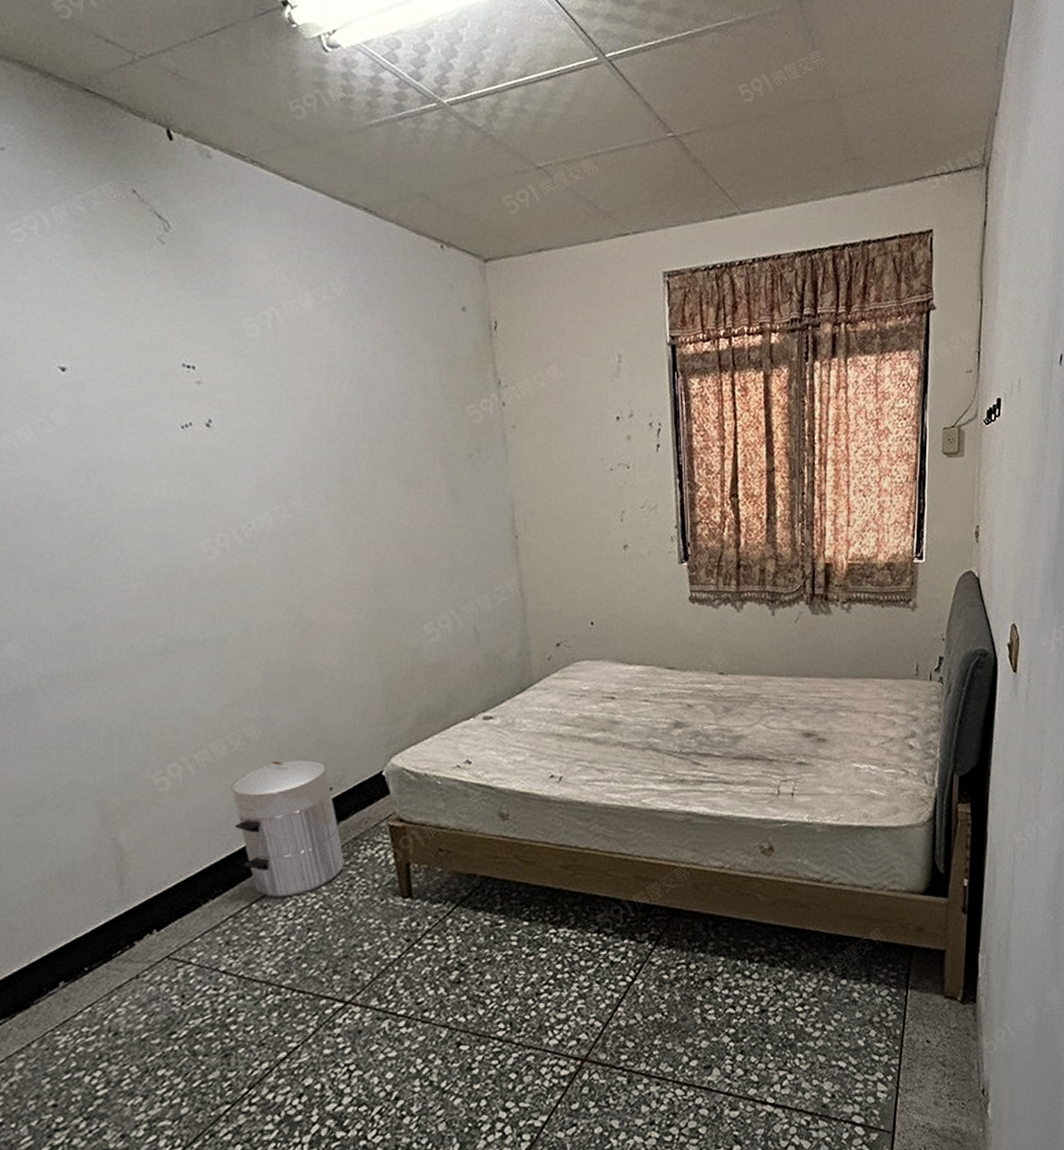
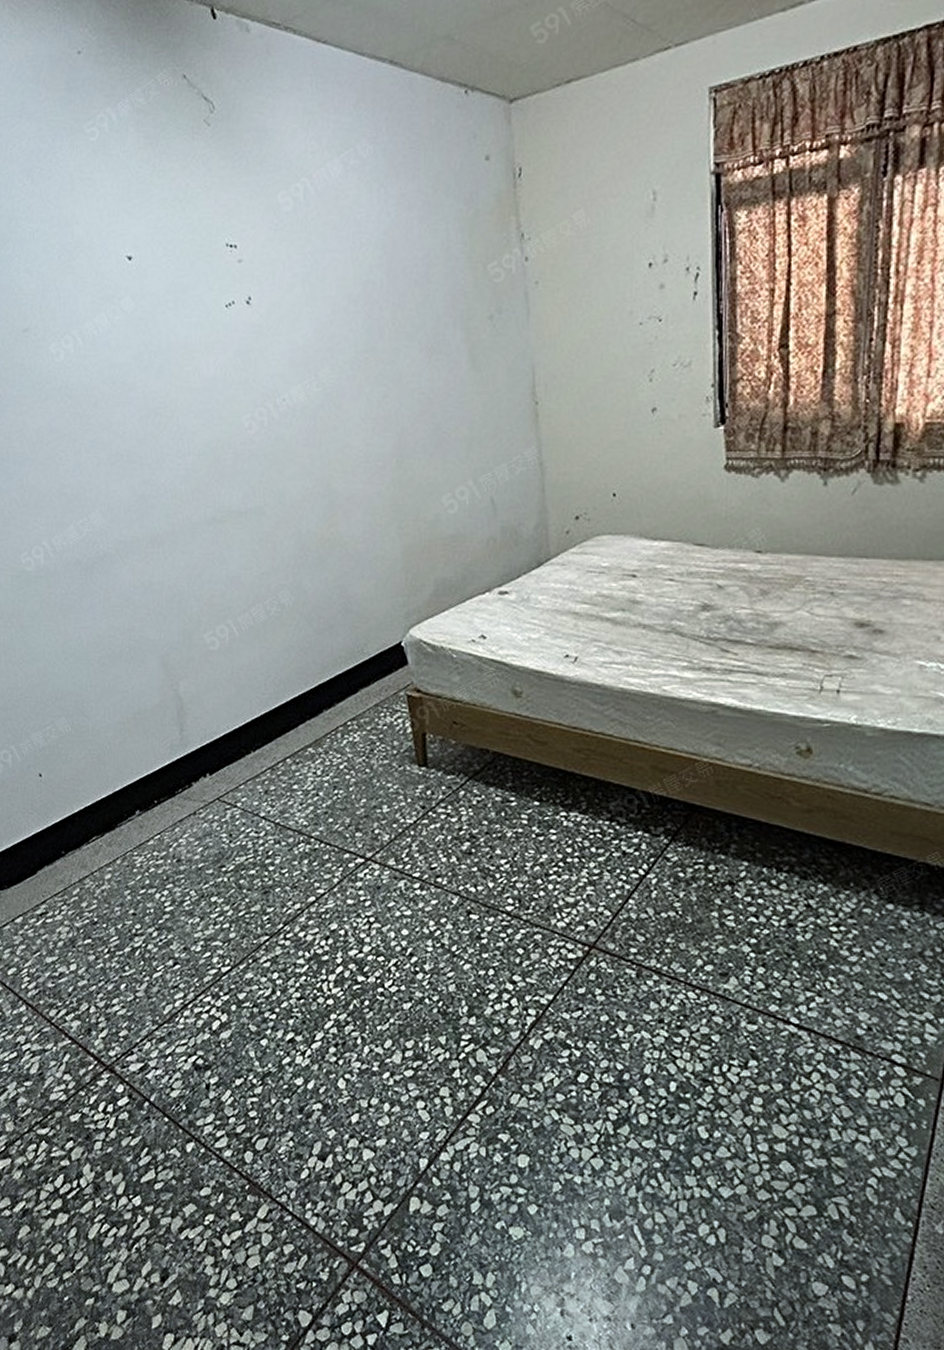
waste bin: present [231,760,344,898] -> none [269,627,366,756]

